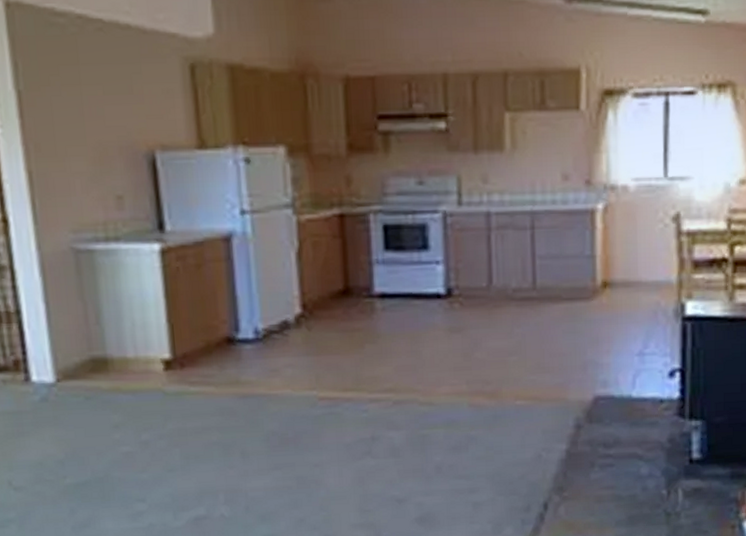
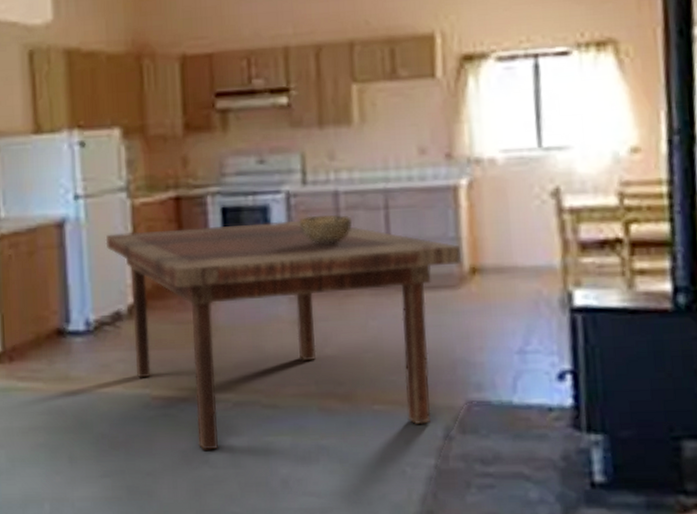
dining table: none [272,238,596,443] -> present [105,221,462,450]
decorative bowl: none [454,234,503,261] -> present [299,215,353,245]

